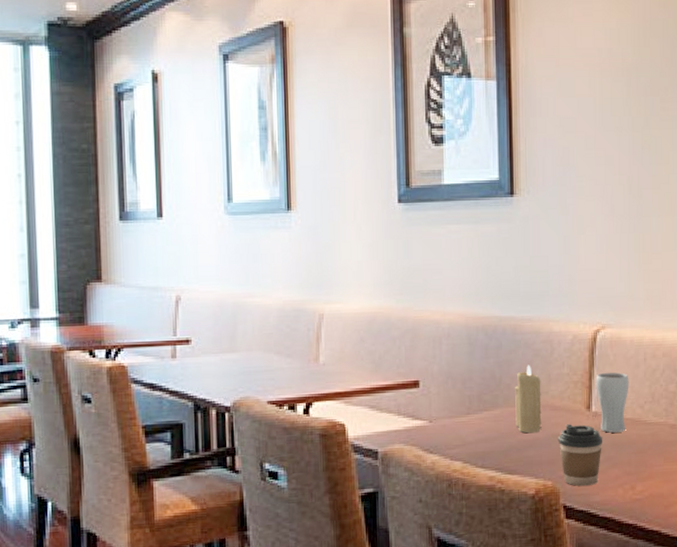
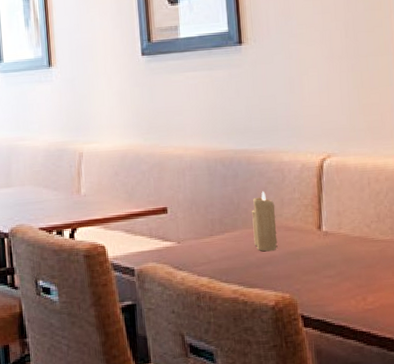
coffee cup: present [557,424,603,486] -> none [293,243,335,298]
drinking glass: present [595,372,629,433] -> none [324,196,356,250]

